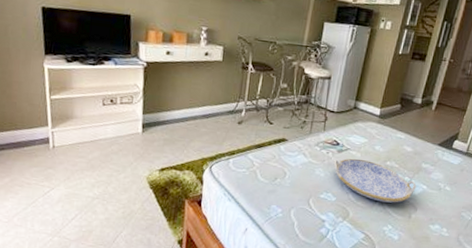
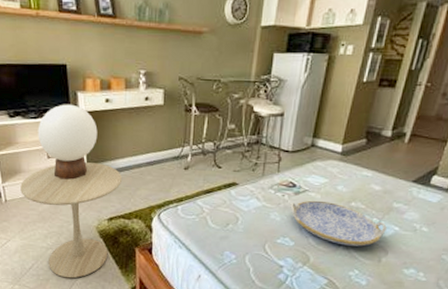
side table: none [70,112,178,231] -> present [20,162,123,279]
table lamp: none [94,53,157,129] -> present [38,104,98,180]

